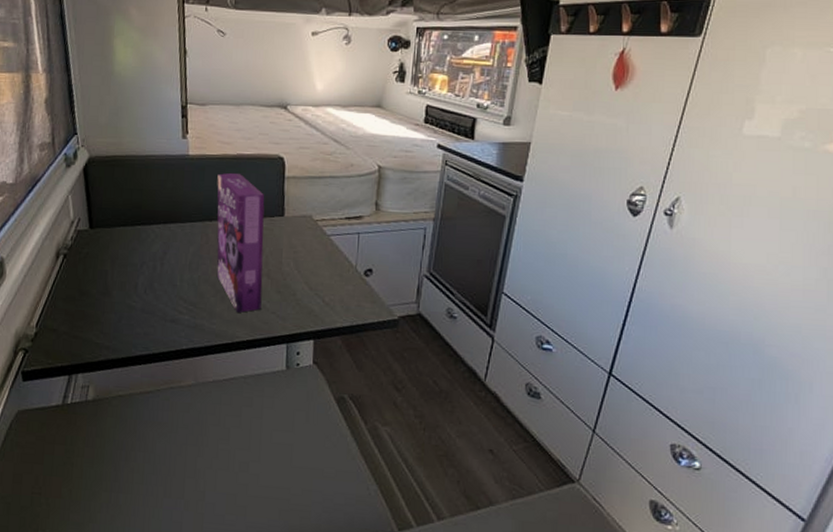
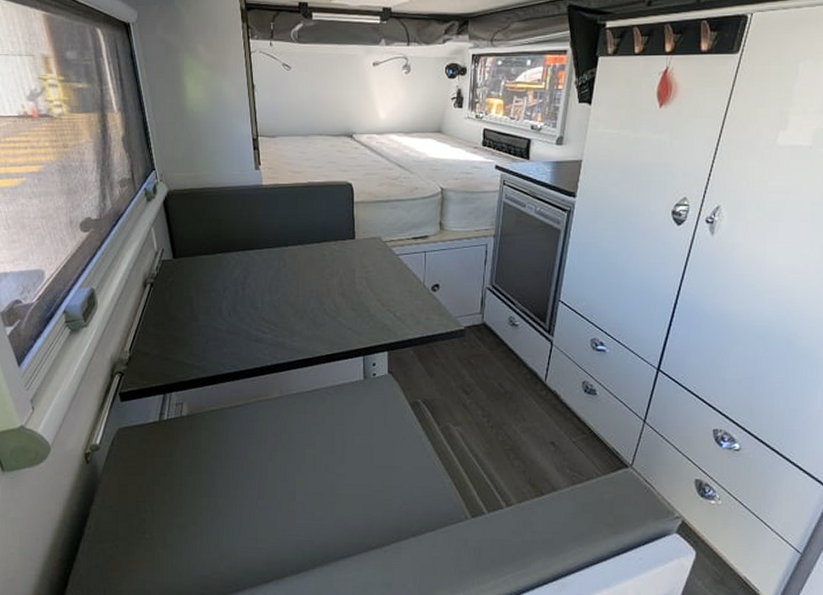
cereal box: present [217,172,265,313] -> none [290,200,338,330]

